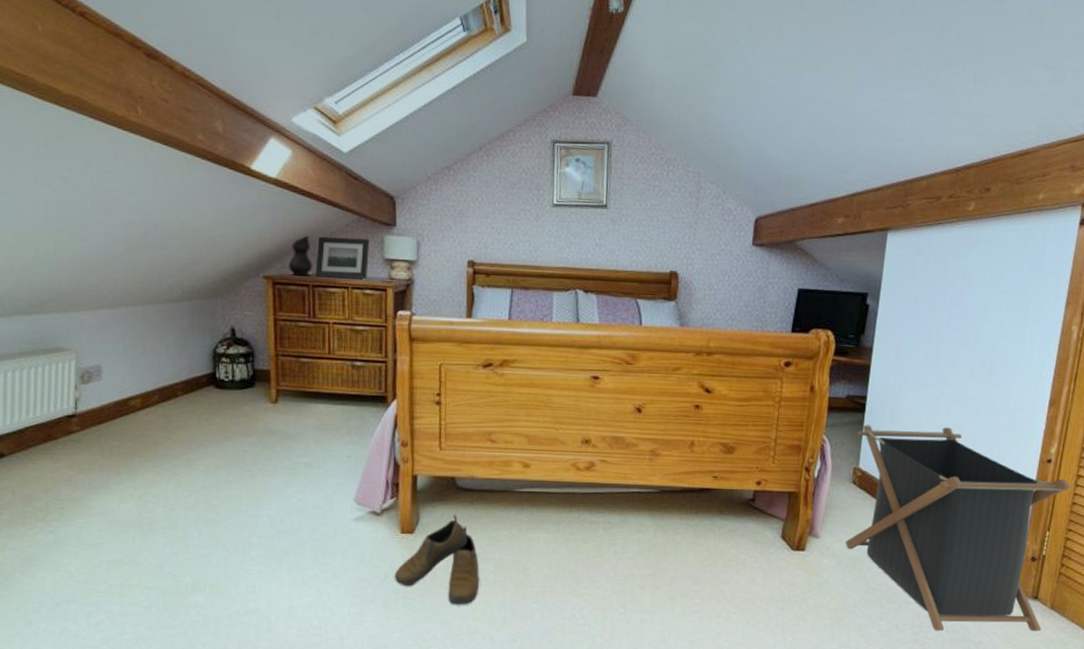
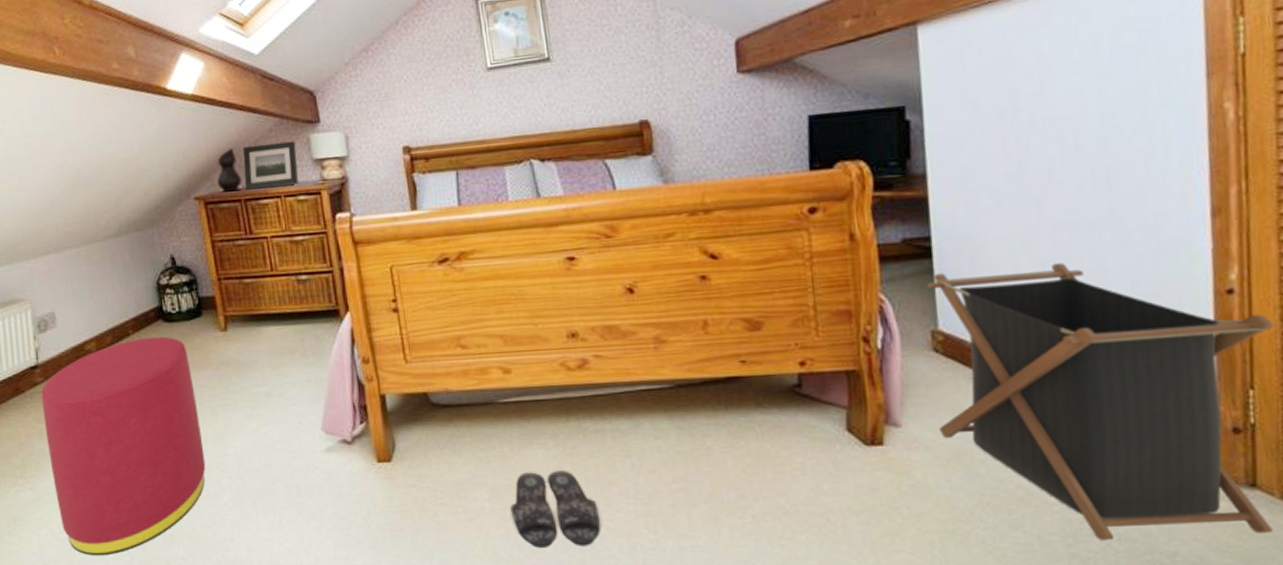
stool: none [75,400,238,599] -> present [41,336,206,555]
shoe: present [394,514,479,605] -> none [377,436,475,542]
slippers: none [510,551,583,615] -> present [510,470,600,548]

